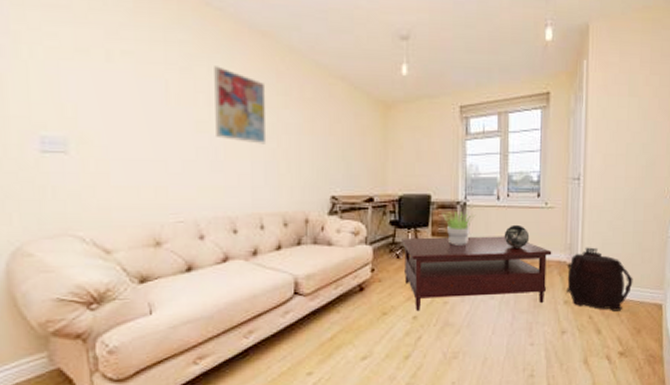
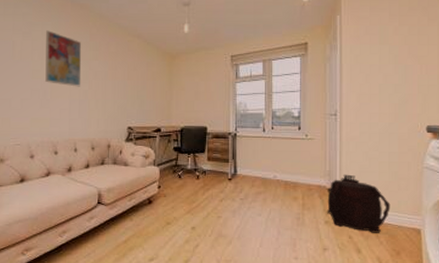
coffee table: present [402,236,552,312] -> none [183,161,313,223]
potted plant: present [443,212,476,245] -> none [217,141,245,169]
decorative sphere: present [504,224,530,249] -> none [269,153,292,173]

